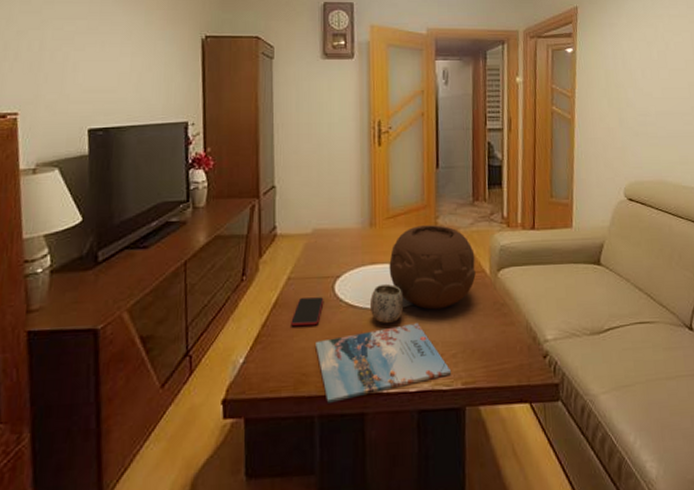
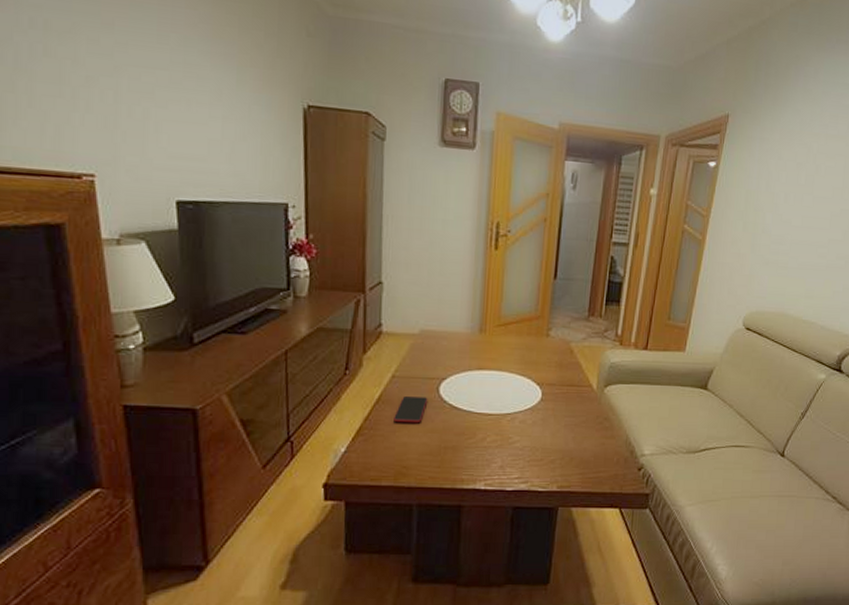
magazine: present [316,322,452,403] -> none [417,428,549,494]
mug: present [369,283,404,324] -> none [473,389,508,428]
decorative bowl: present [389,225,476,310] -> none [496,336,584,418]

